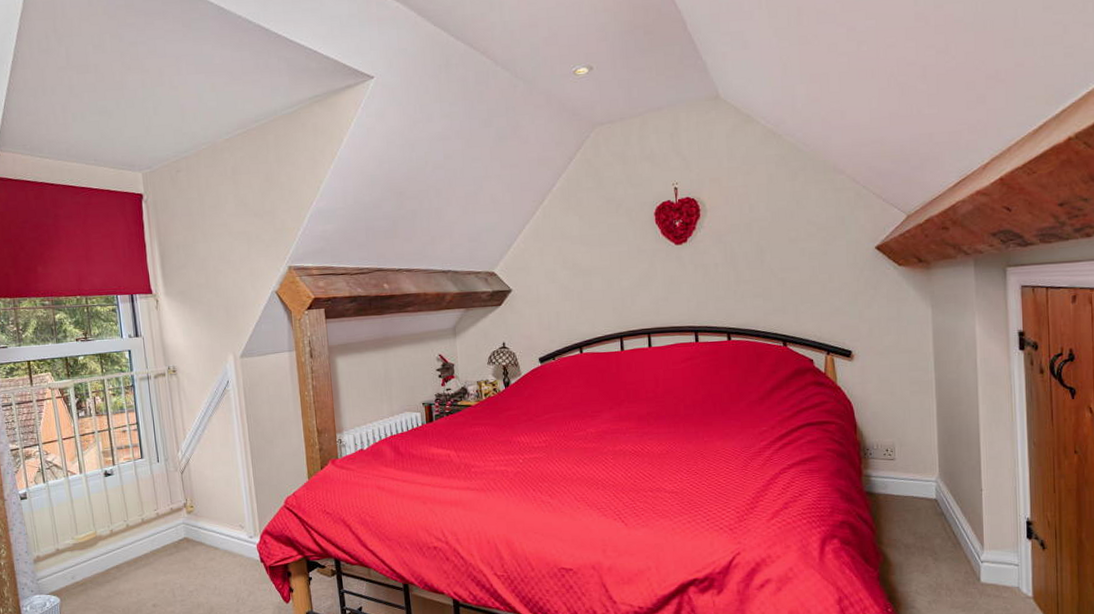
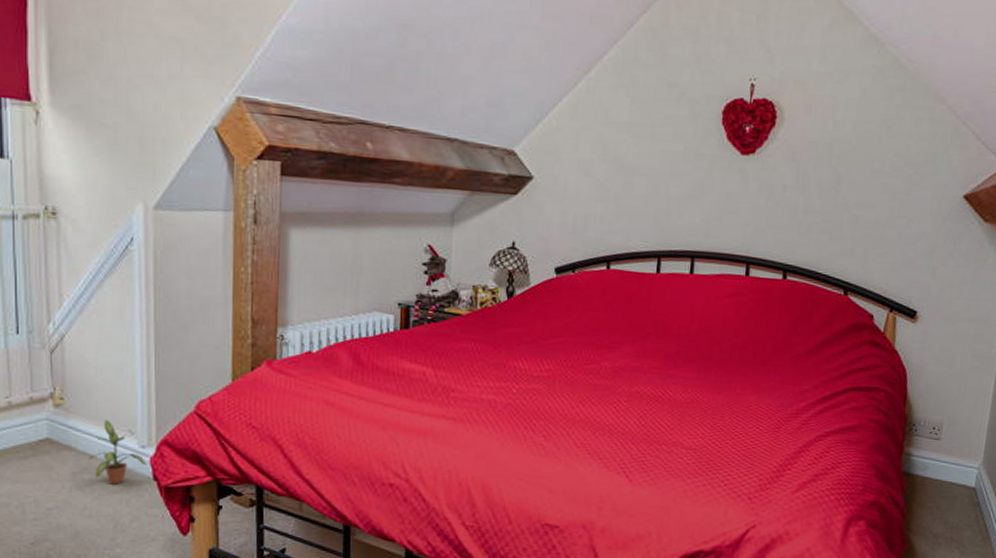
potted plant: none [215,519,255,568] -> present [90,419,147,485]

